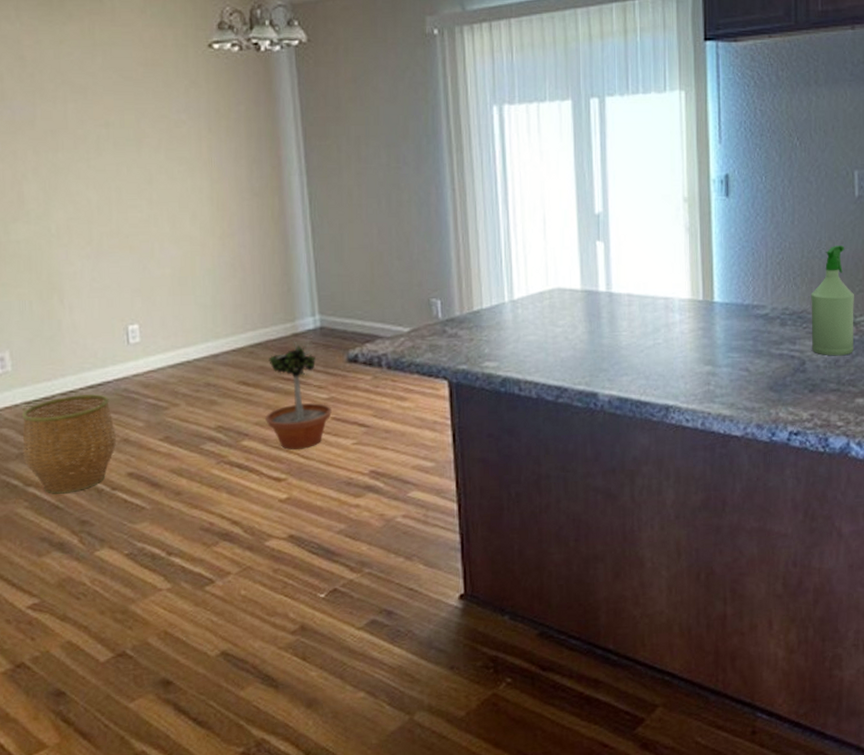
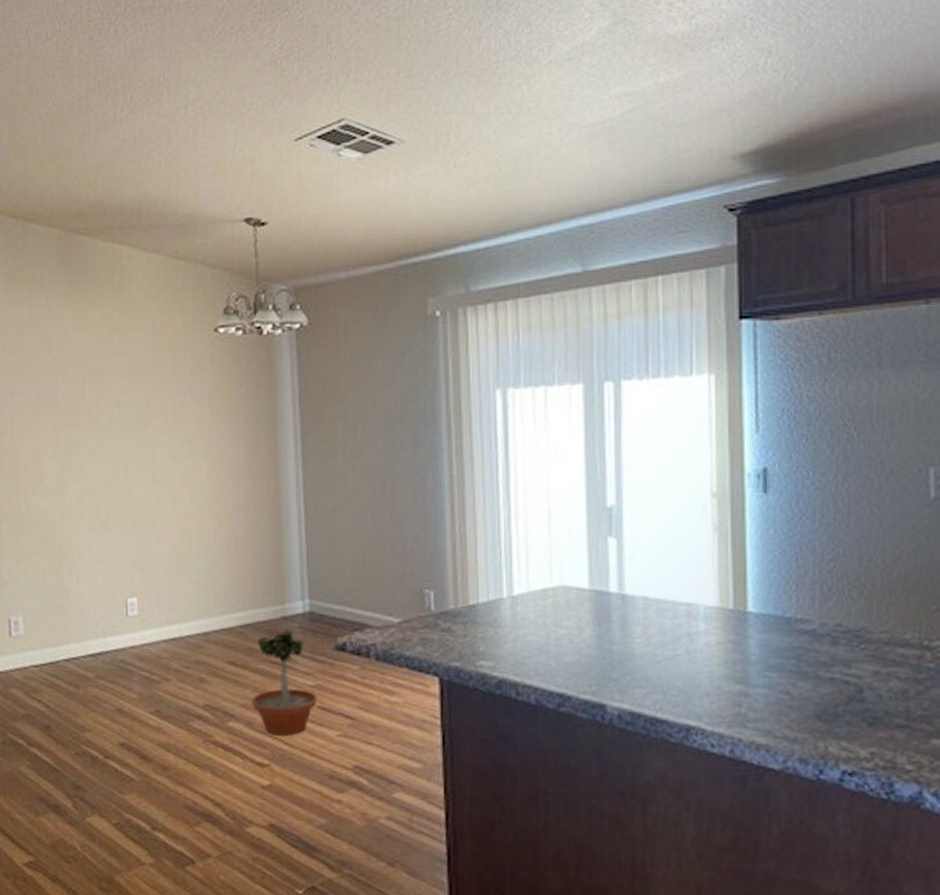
basket: present [21,394,117,494] -> none [28,662,112,757]
spray bottle: present [811,246,855,356] -> none [871,555,930,686]

